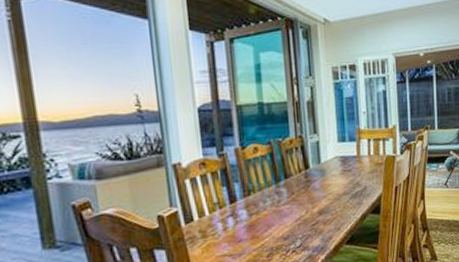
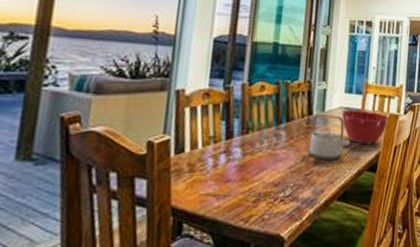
teapot: none [310,165,350,210] -> present [309,113,350,161]
mixing bowl: none [337,156,386,190] -> present [341,110,389,145]

